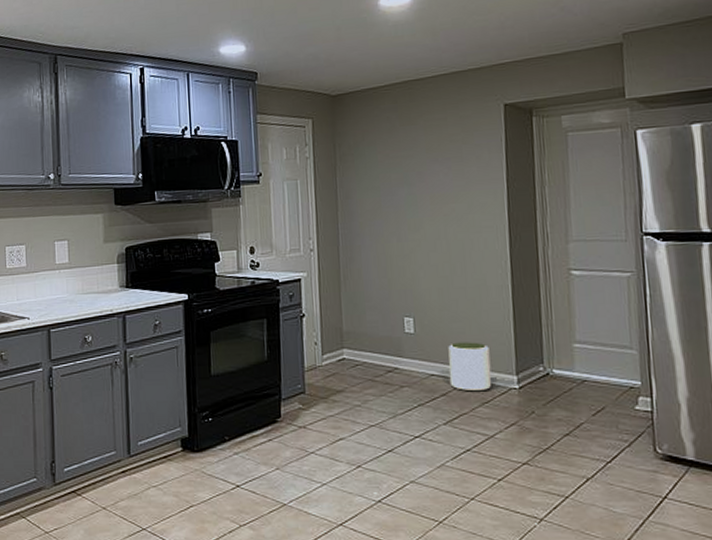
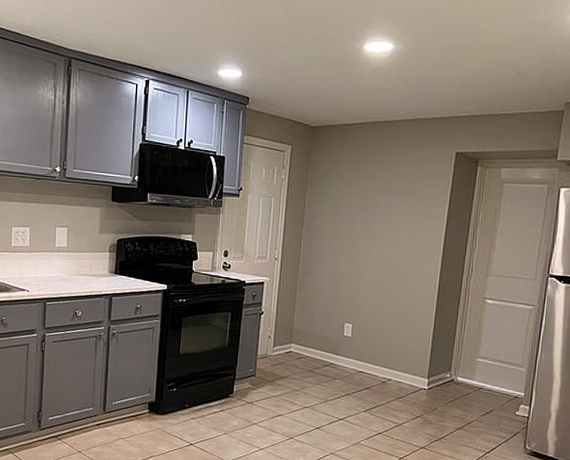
plant pot: present [448,342,492,392] -> none [373,348,410,389]

